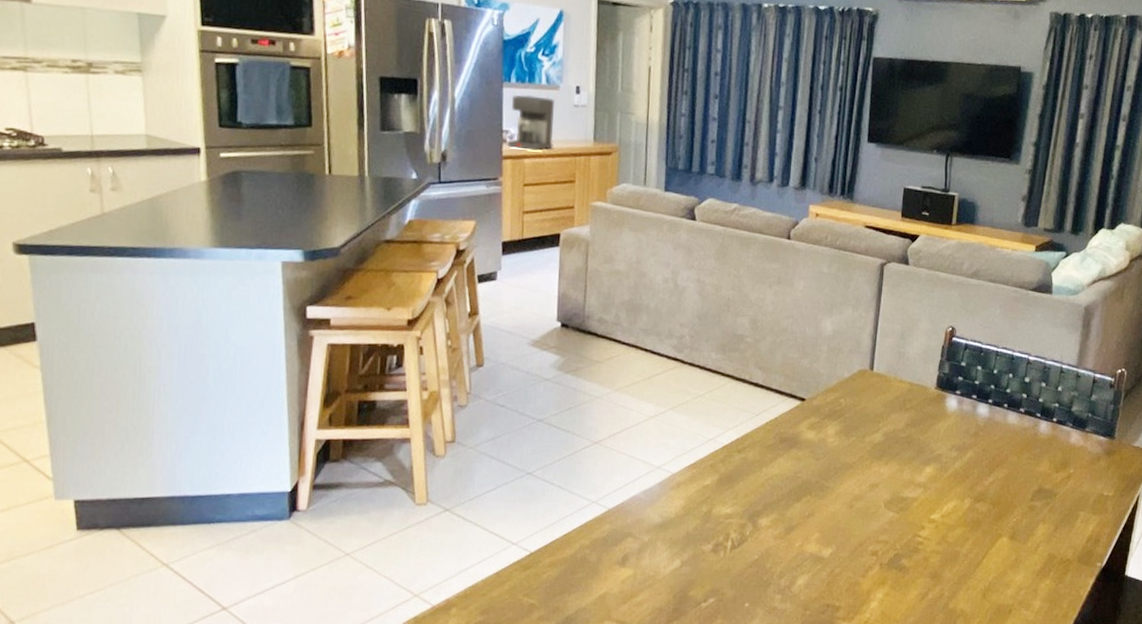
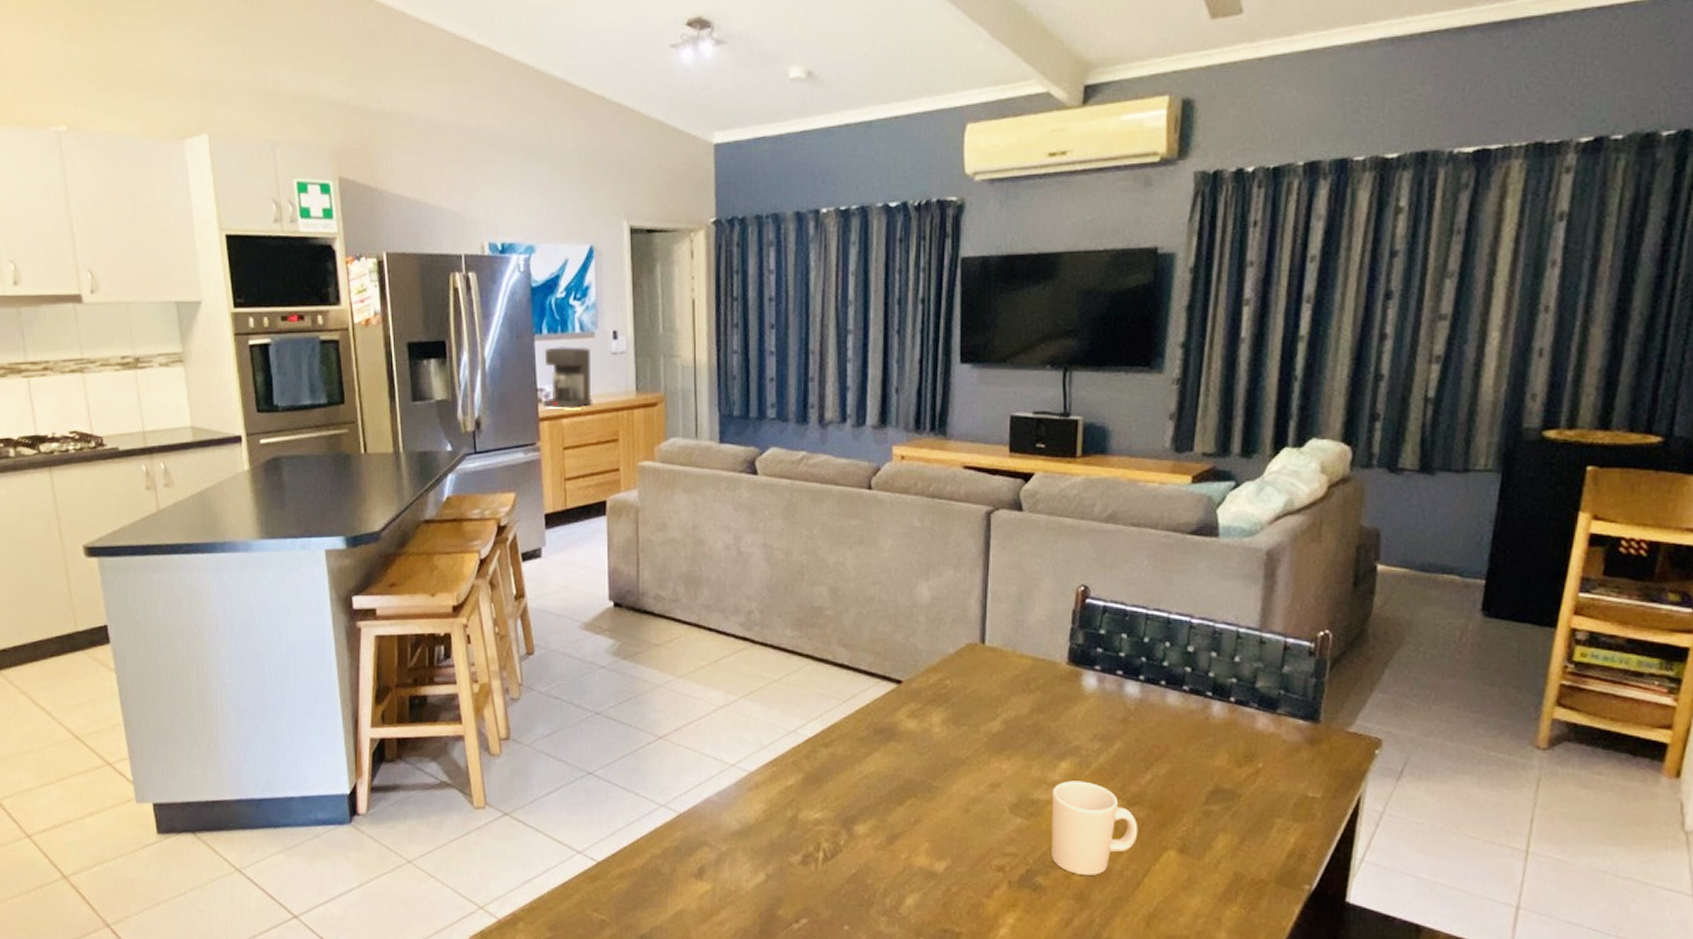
mug: none [914,482,981,559] -> present [1051,780,1138,877]

